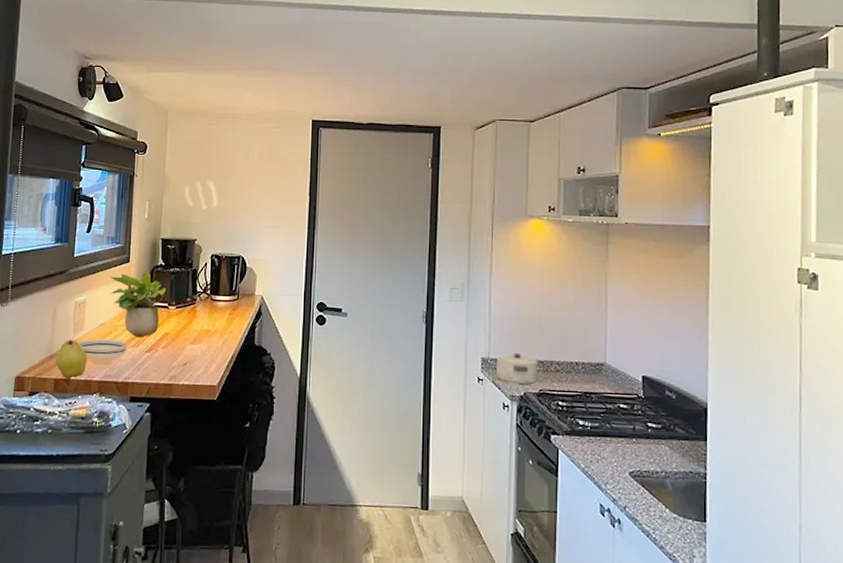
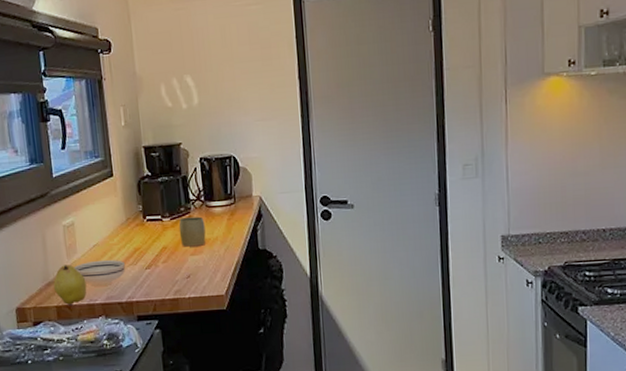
potted plant: present [110,272,166,337] -> none [95,185,157,255]
mug: none [182,307,207,336] -> present [178,216,206,247]
cooking pot: present [496,352,538,385] -> none [517,226,563,260]

